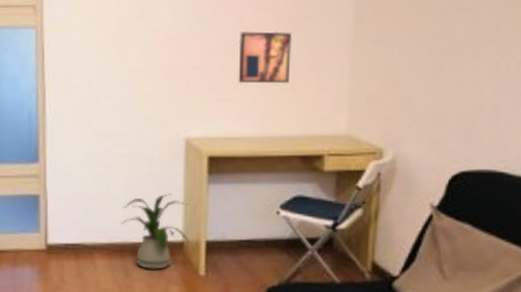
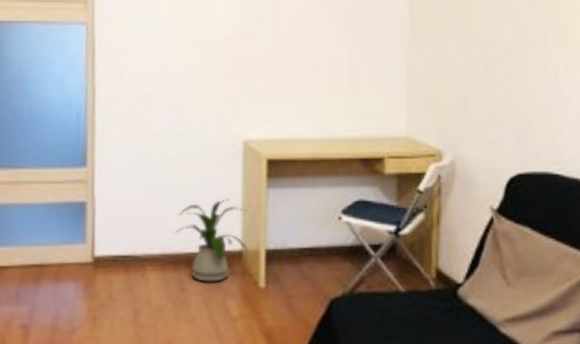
wall art: present [238,31,293,84] -> none [297,32,350,85]

